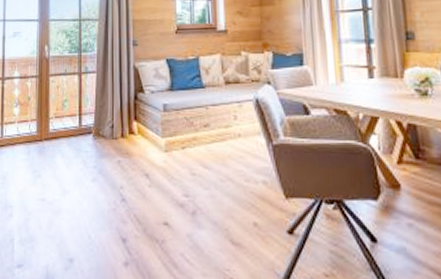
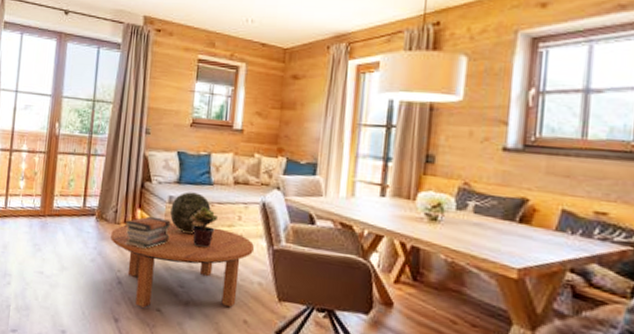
coffee table: none [110,130,253,223] -> present [111,222,254,308]
book stack: none [122,127,169,162] -> present [124,216,171,250]
decorative sphere: none [166,97,206,139] -> present [170,192,211,234]
potted plant: none [186,111,215,153] -> present [190,207,219,249]

